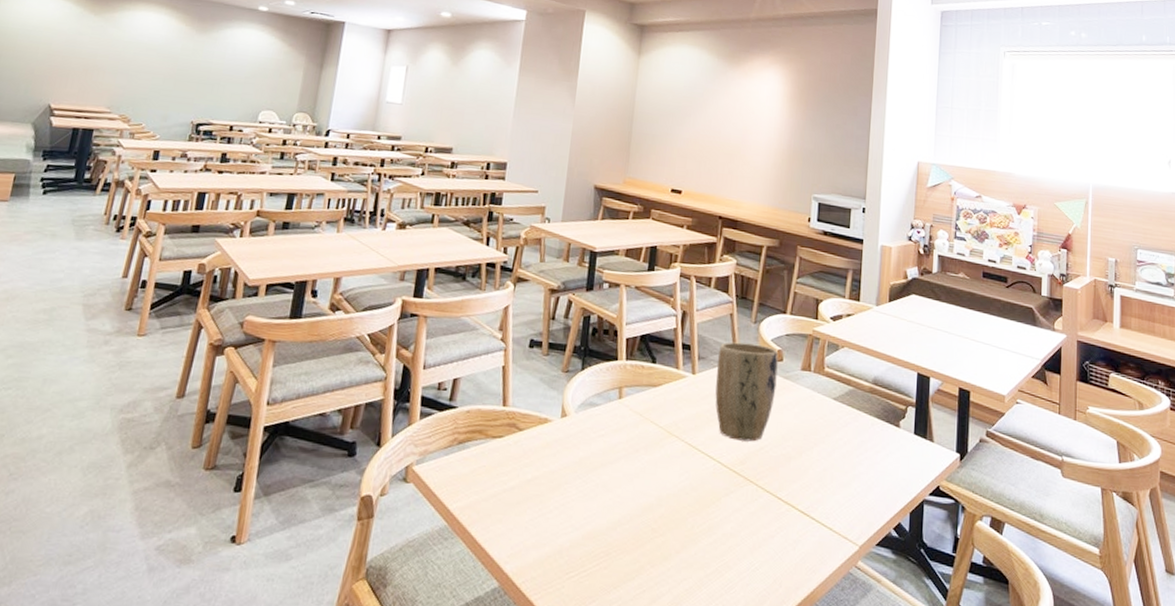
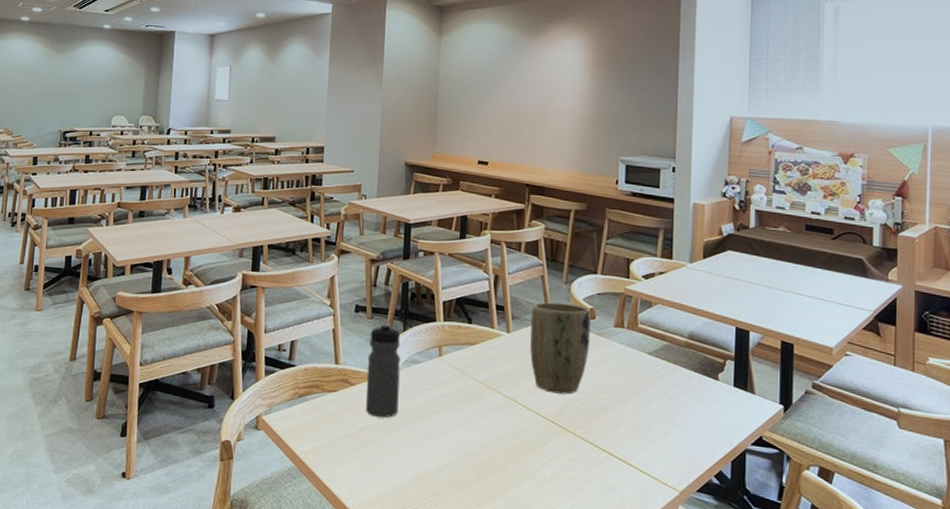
water bottle: none [534,359,578,469] -> present [365,322,401,418]

